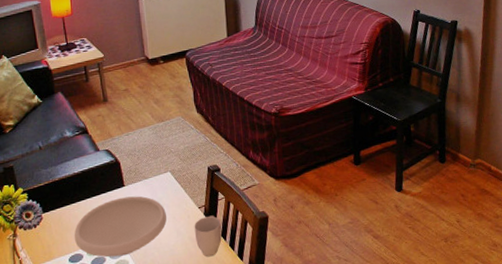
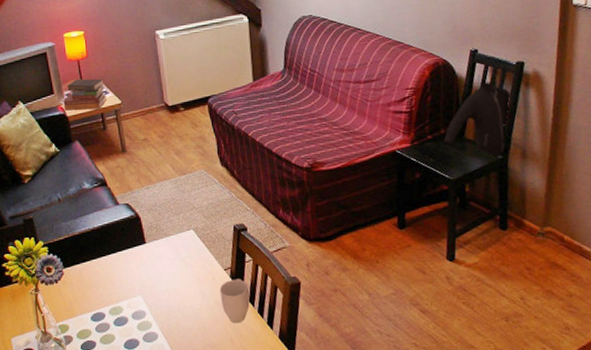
books: none [47,34,90,64] -> present [63,78,107,111]
bowl: present [74,196,167,258] -> none [95,254,191,318]
jacket: none [393,37,449,100] -> present [444,82,512,156]

